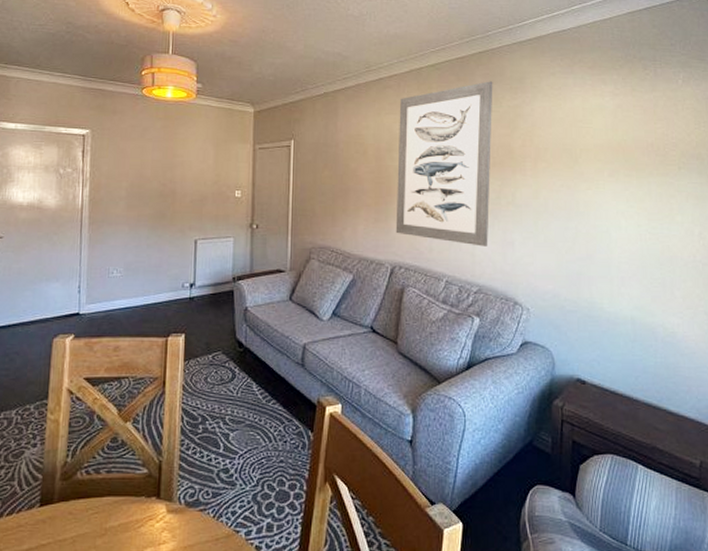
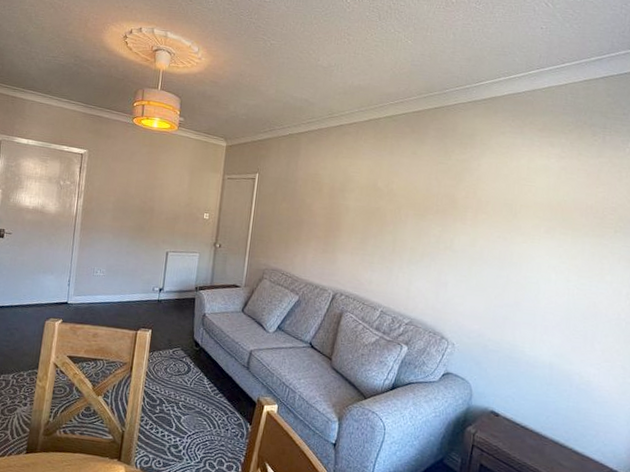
wall art: present [395,81,493,247] -> none [340,135,445,285]

